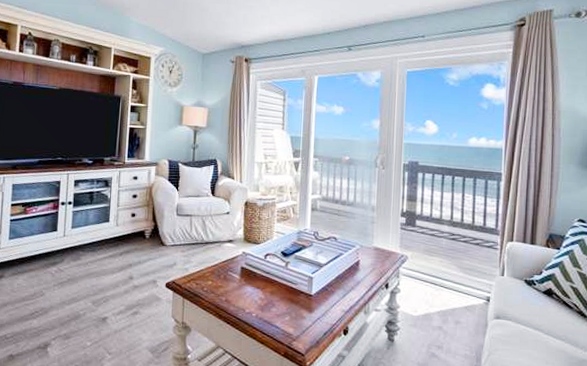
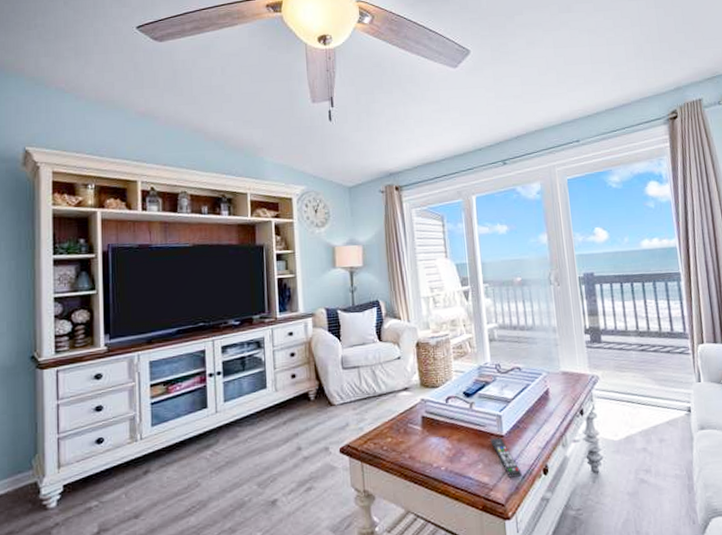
remote control: none [300,296,324,333] -> present [490,437,522,478]

